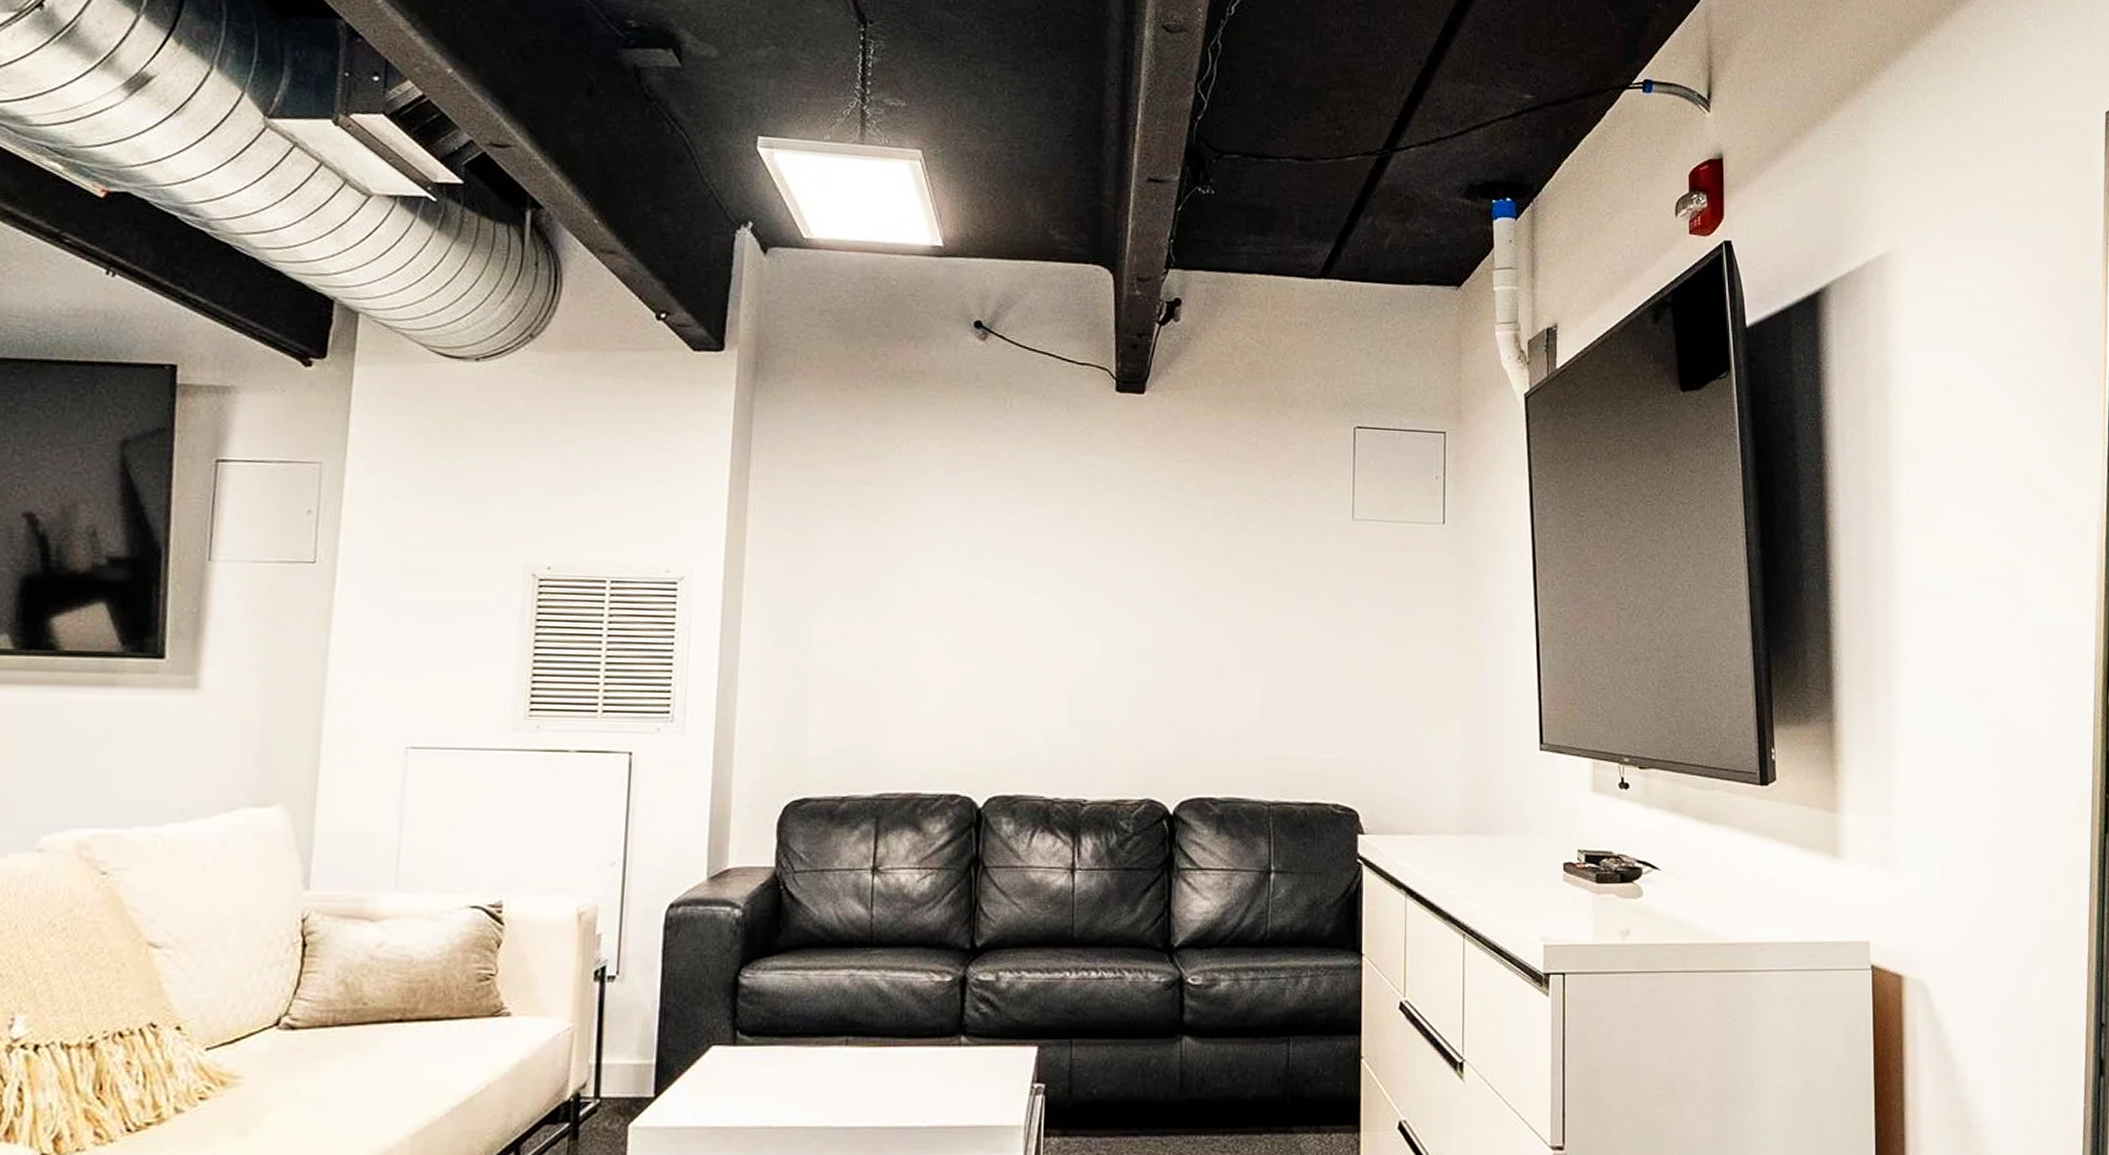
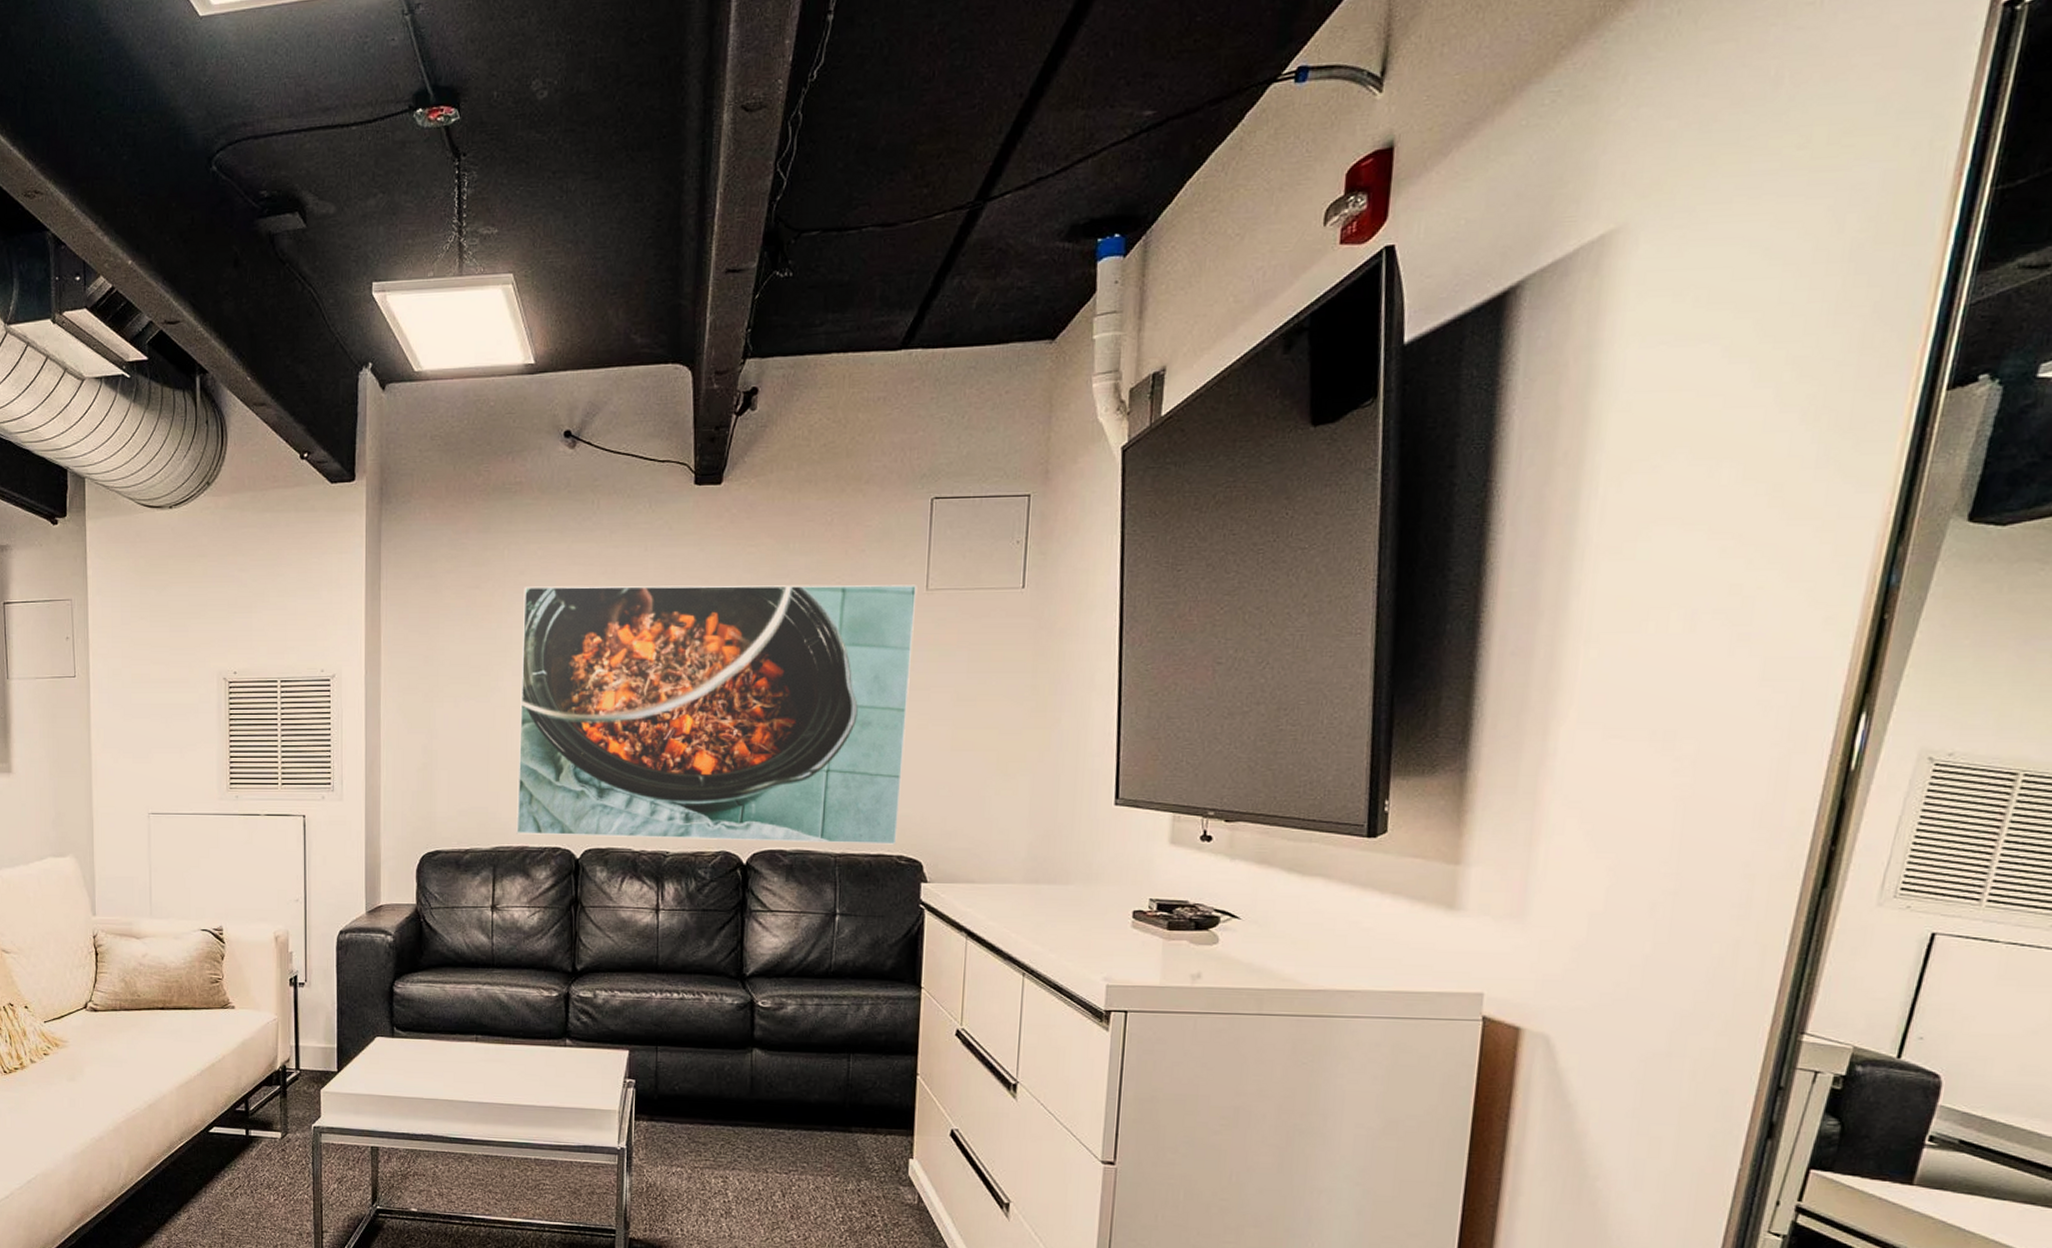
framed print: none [906,487,1344,792] -> present [516,584,917,845]

